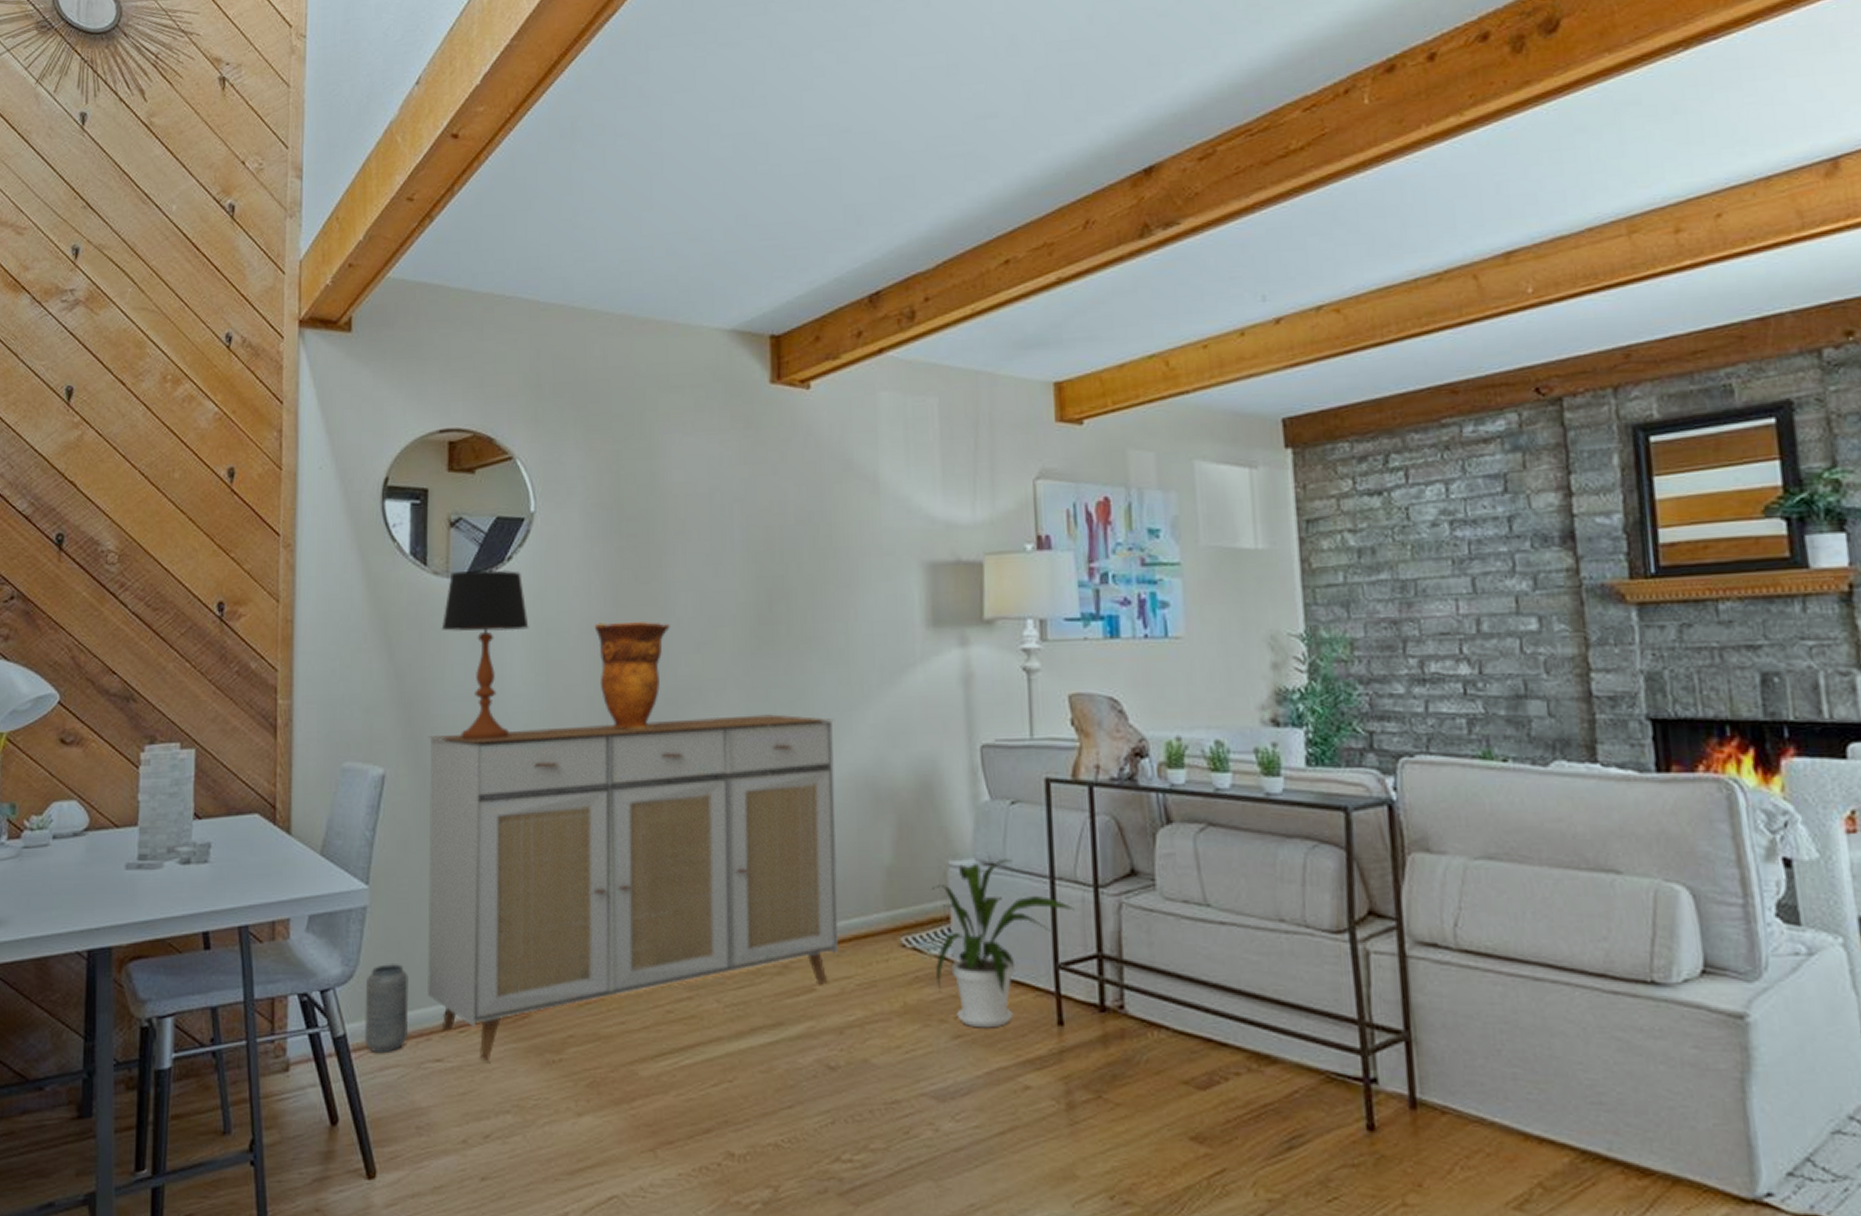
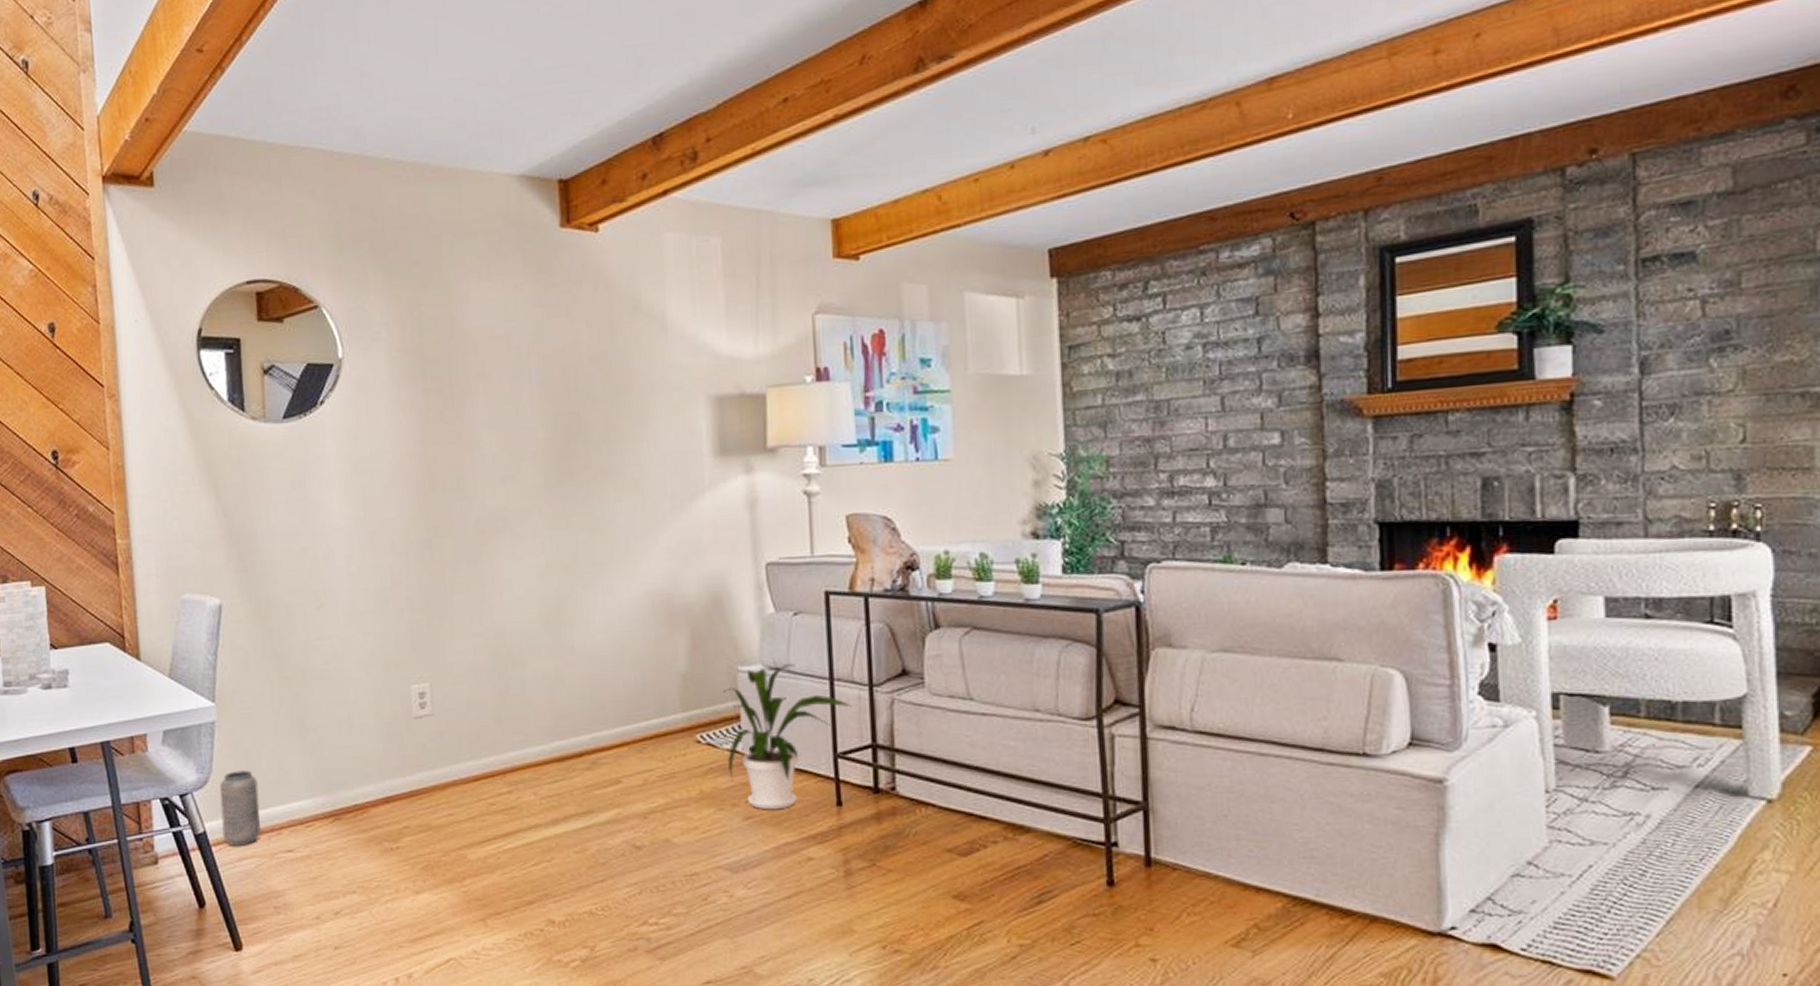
sideboard: present [426,714,838,1060] -> none [258,540,641,850]
table lamp: present [441,569,529,740] -> none [262,413,345,571]
decorative vase: present [594,621,670,730] -> none [405,458,476,558]

